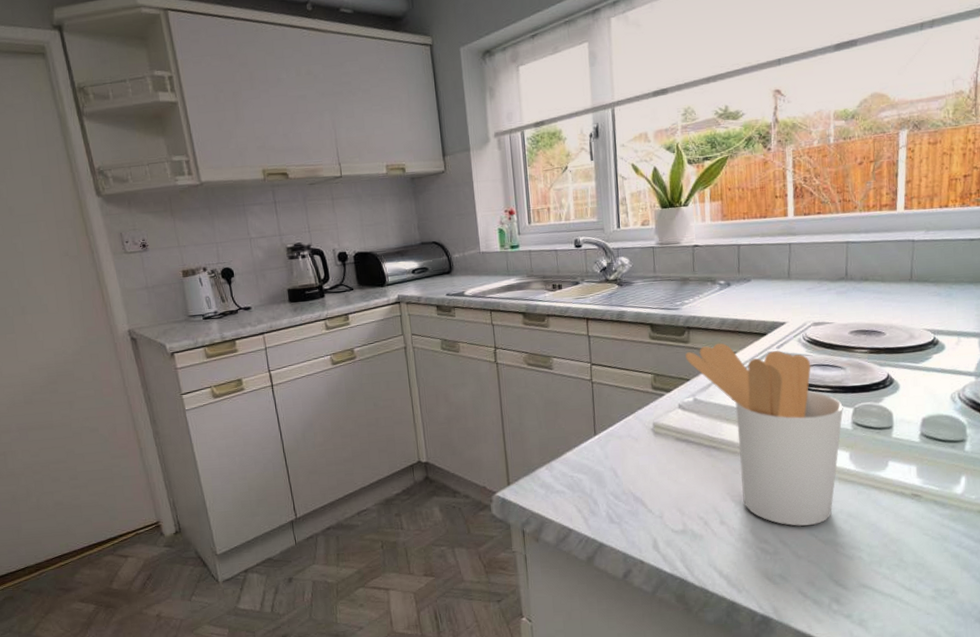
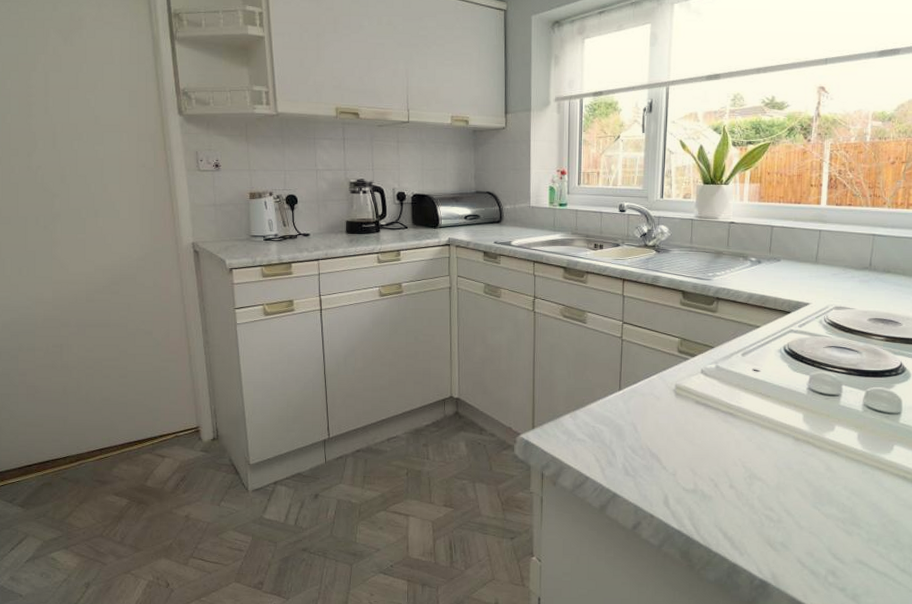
utensil holder: present [685,343,843,526] -> none [712,316,856,498]

